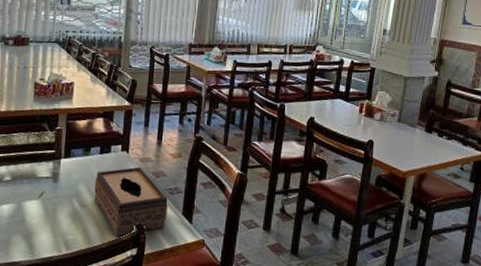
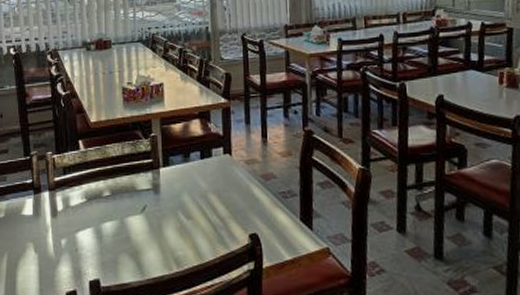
tissue box: present [94,166,168,237] -> none [199,170,283,250]

